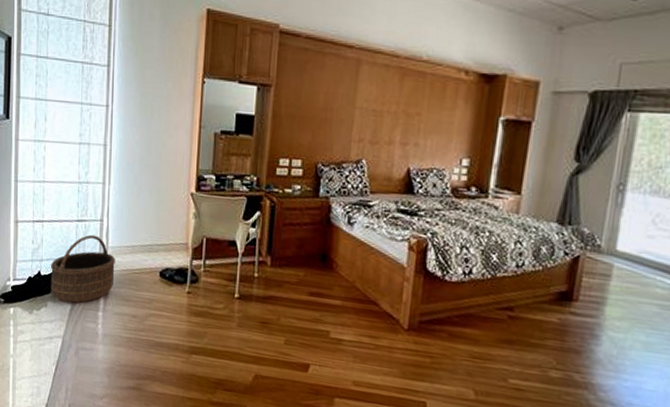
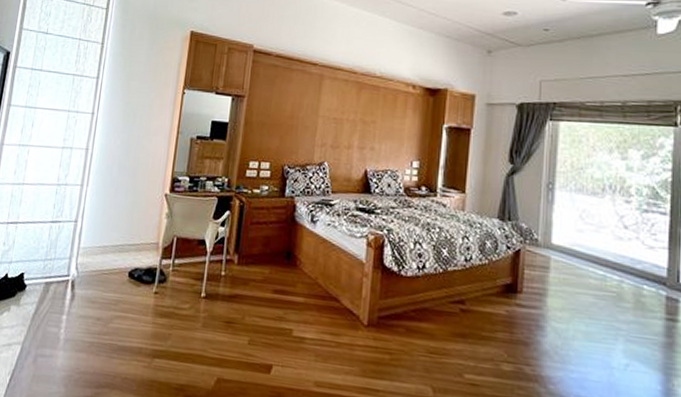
basket: present [51,234,115,303] -> none [16,235,86,306]

